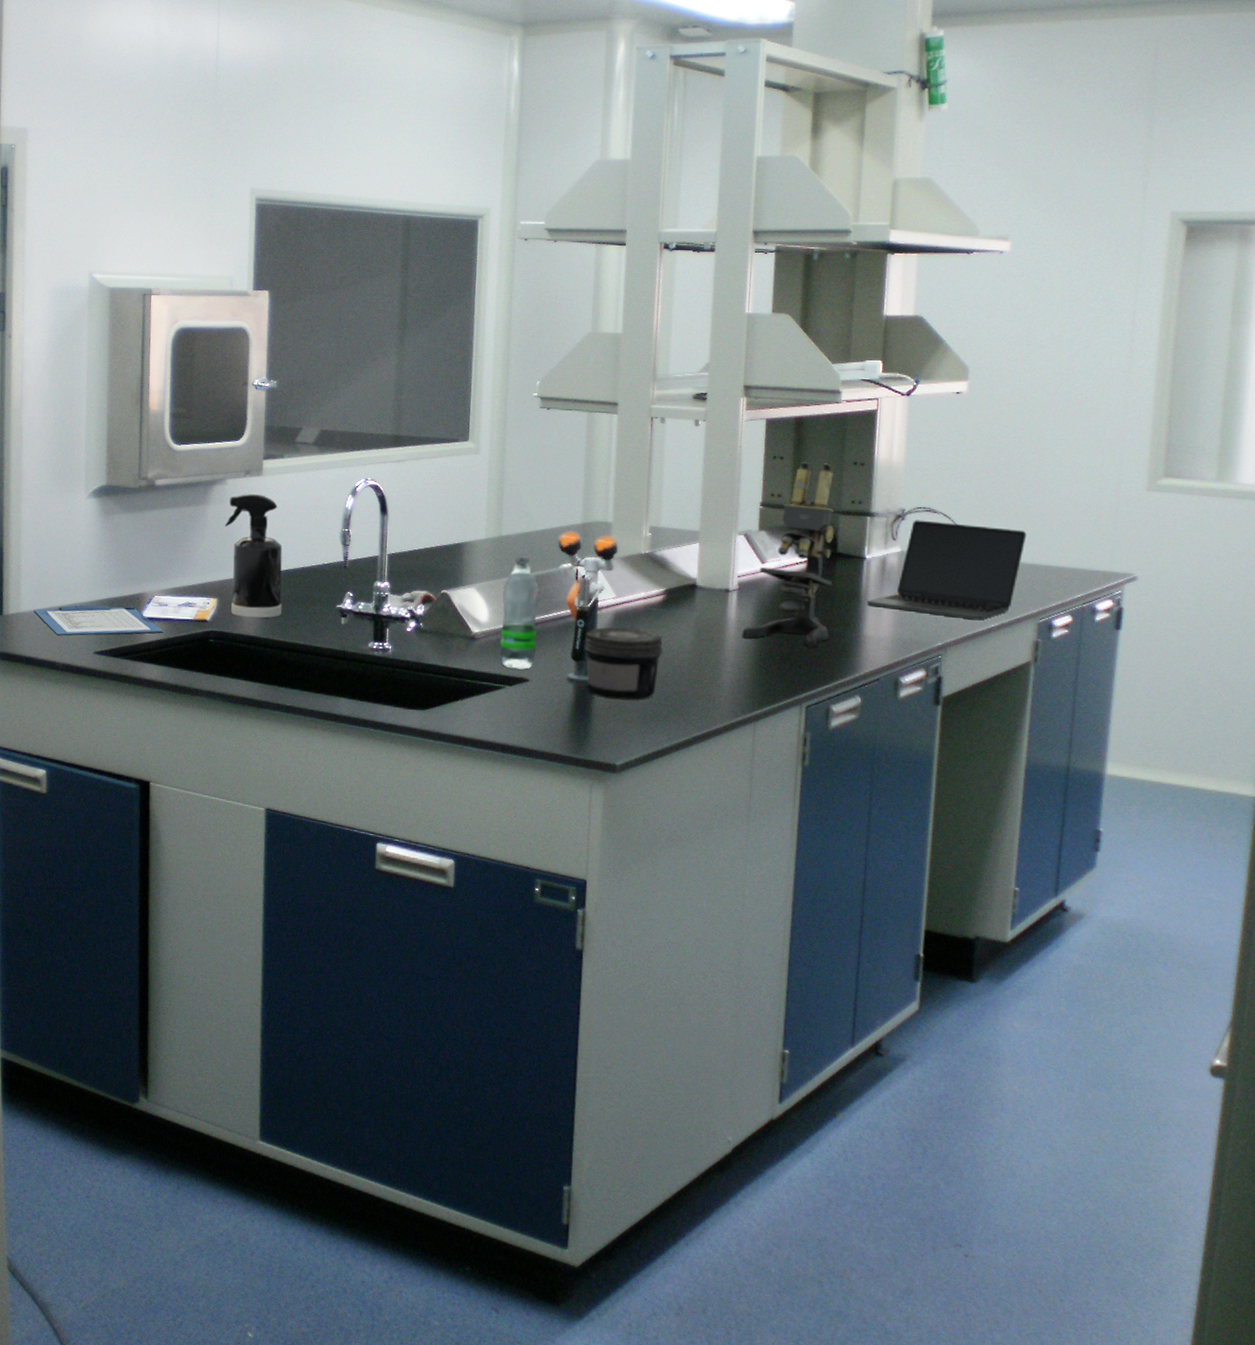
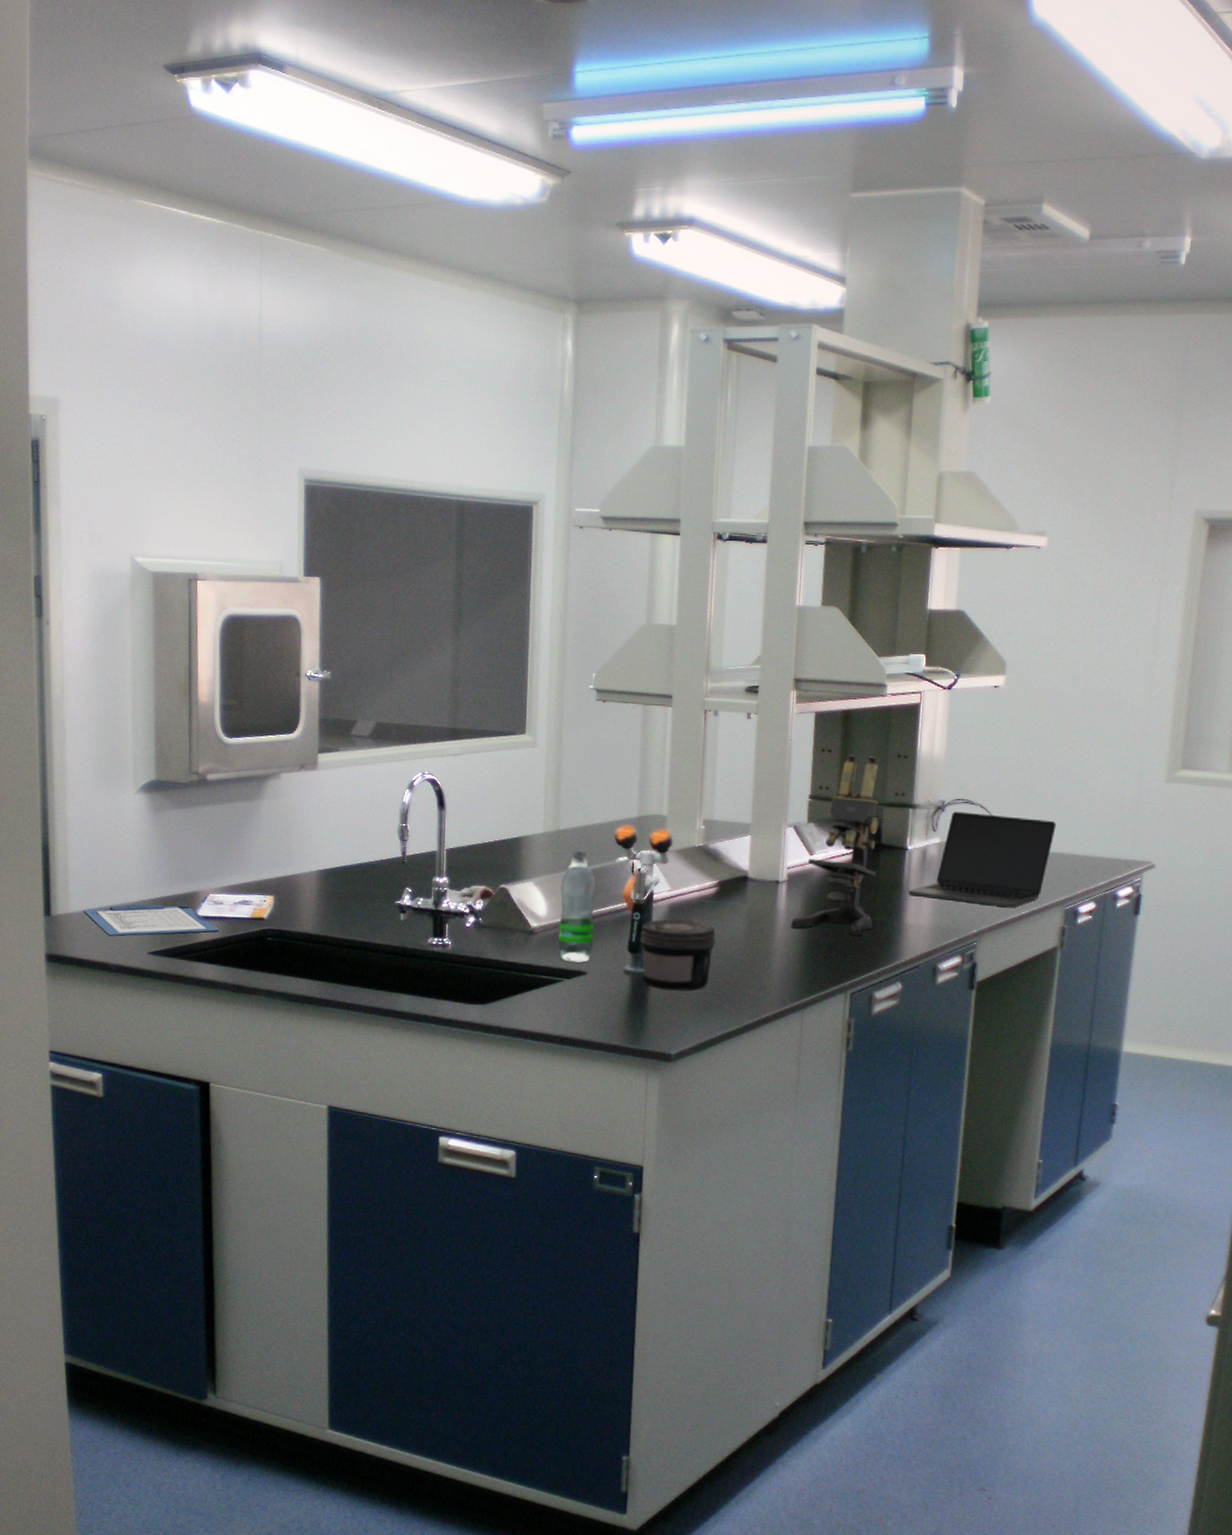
spray bottle: present [224,494,283,619] -> none [279,789,340,916]

